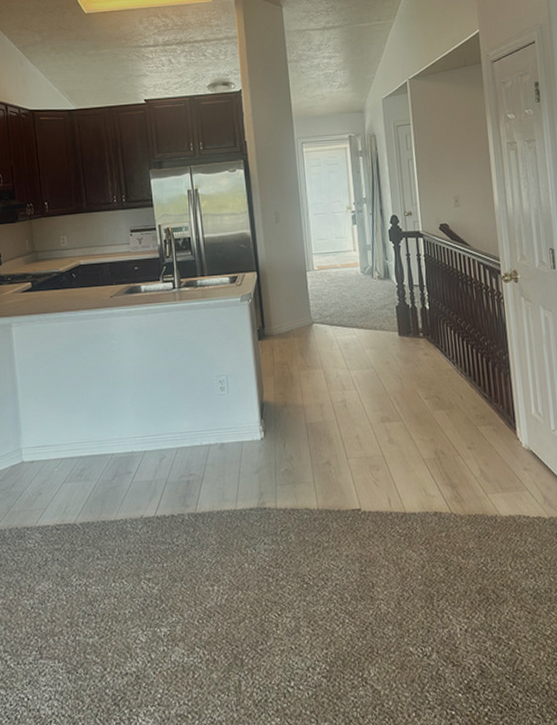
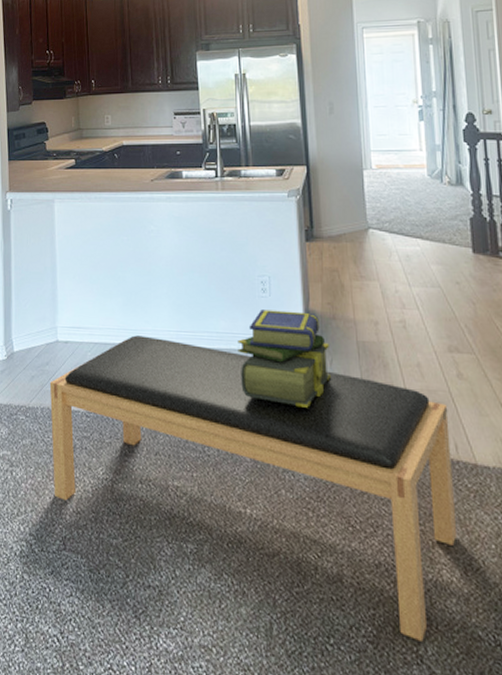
bench: none [16,445,392,667] -> present [49,335,458,642]
stack of books: none [200,403,285,489] -> present [238,309,332,408]

